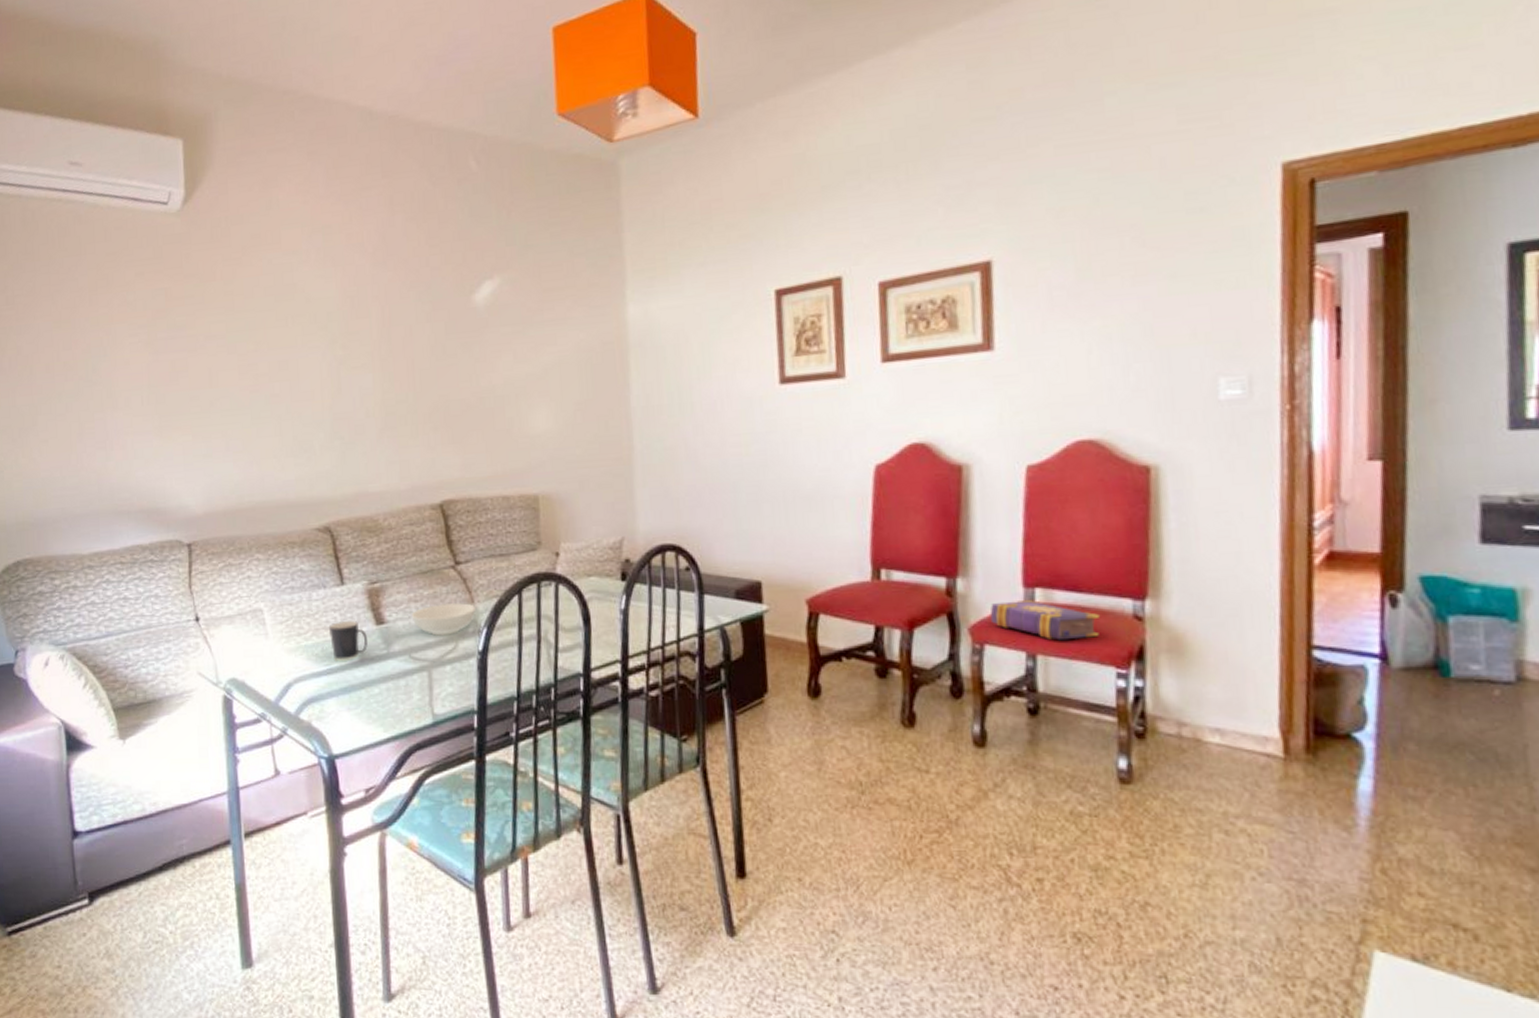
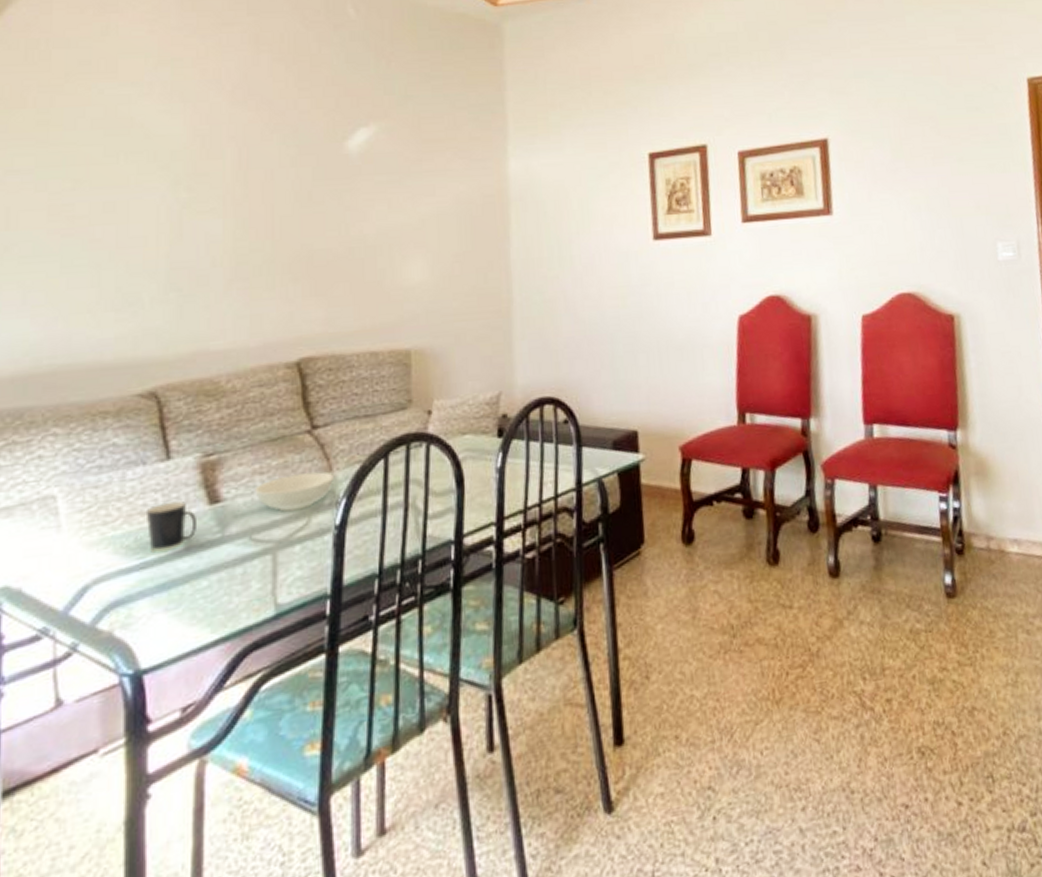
book: present [990,600,1100,641] -> none [838,435,925,471]

